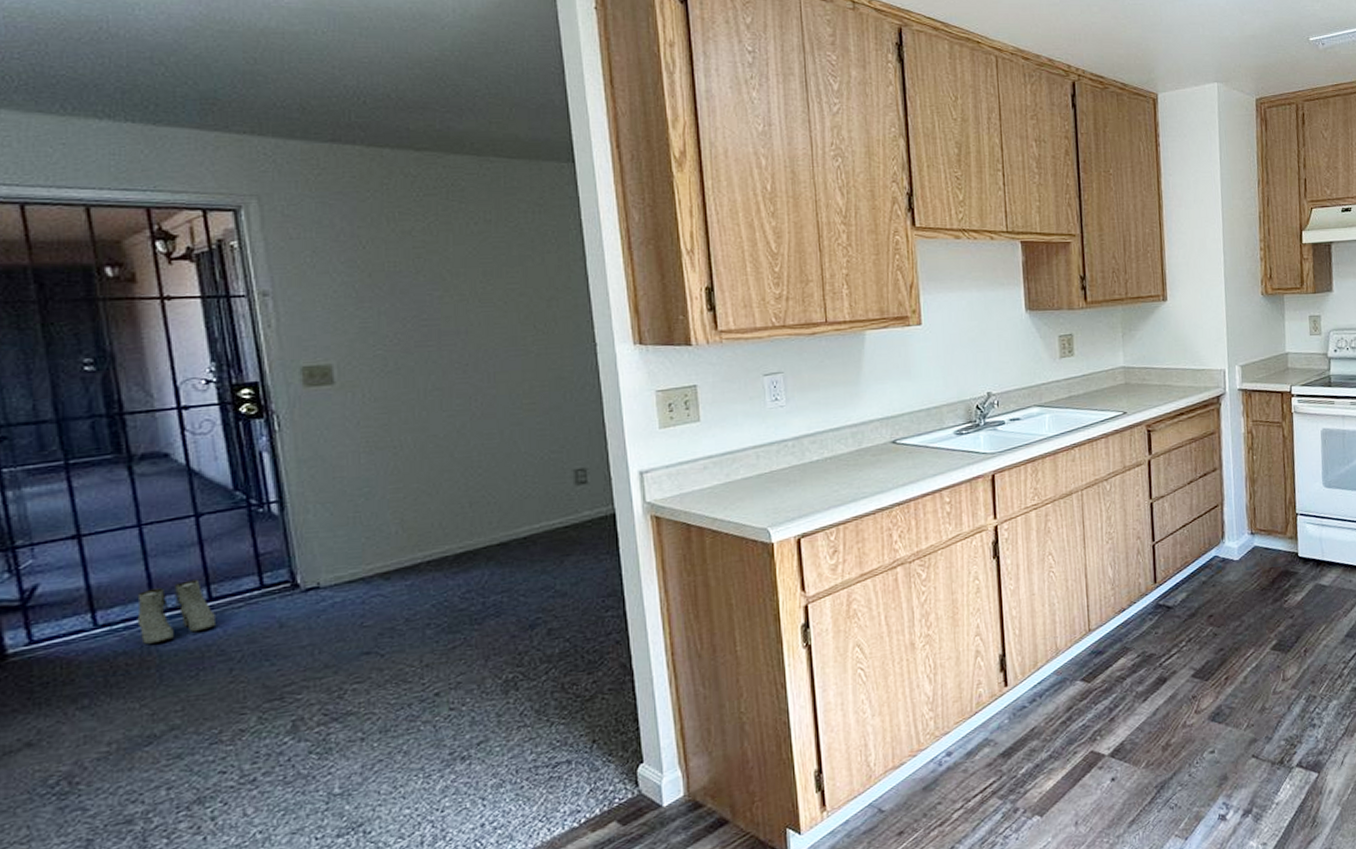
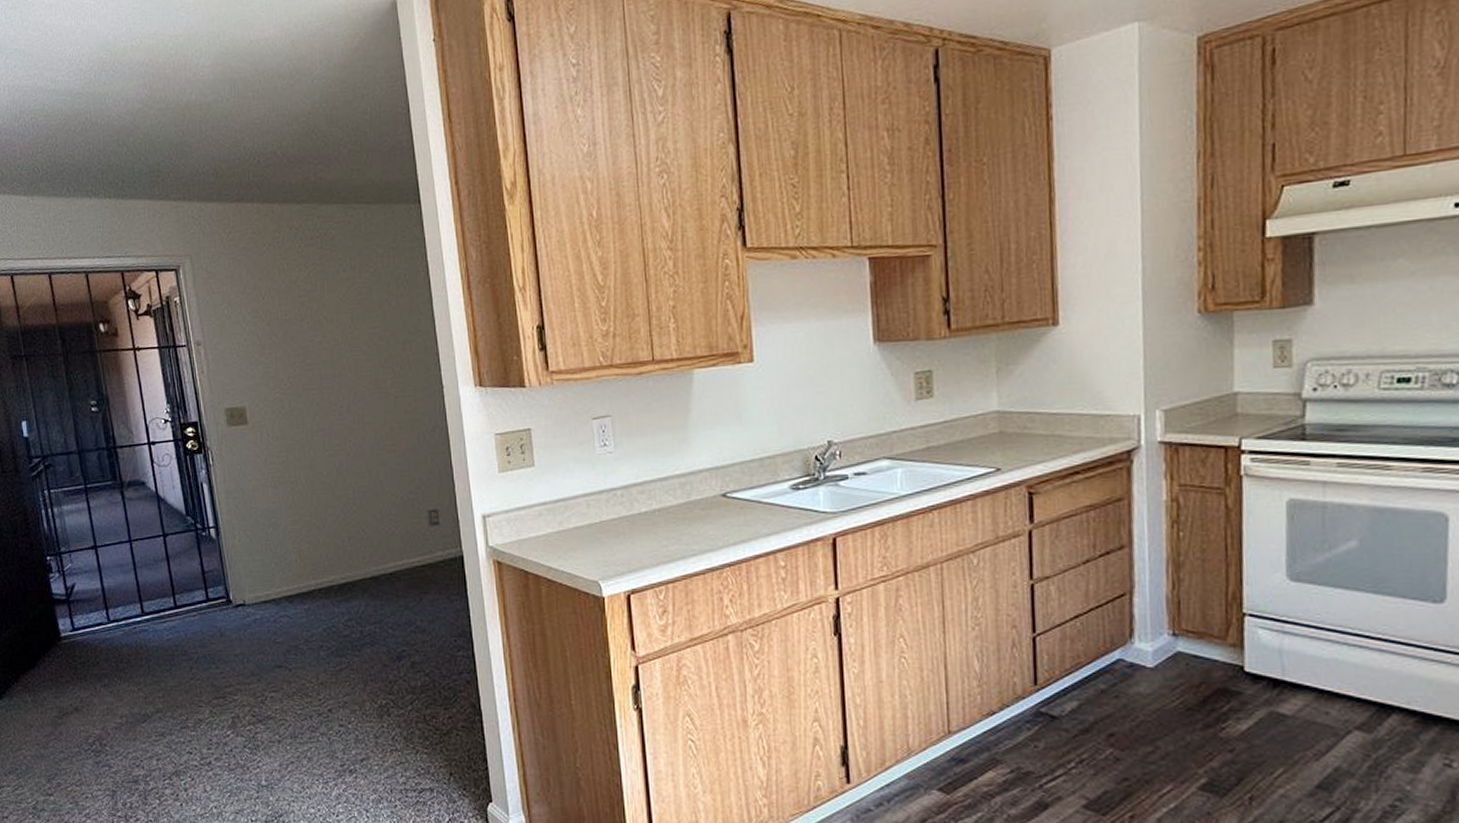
boots: present [137,579,217,644] -> none [132,589,181,639]

